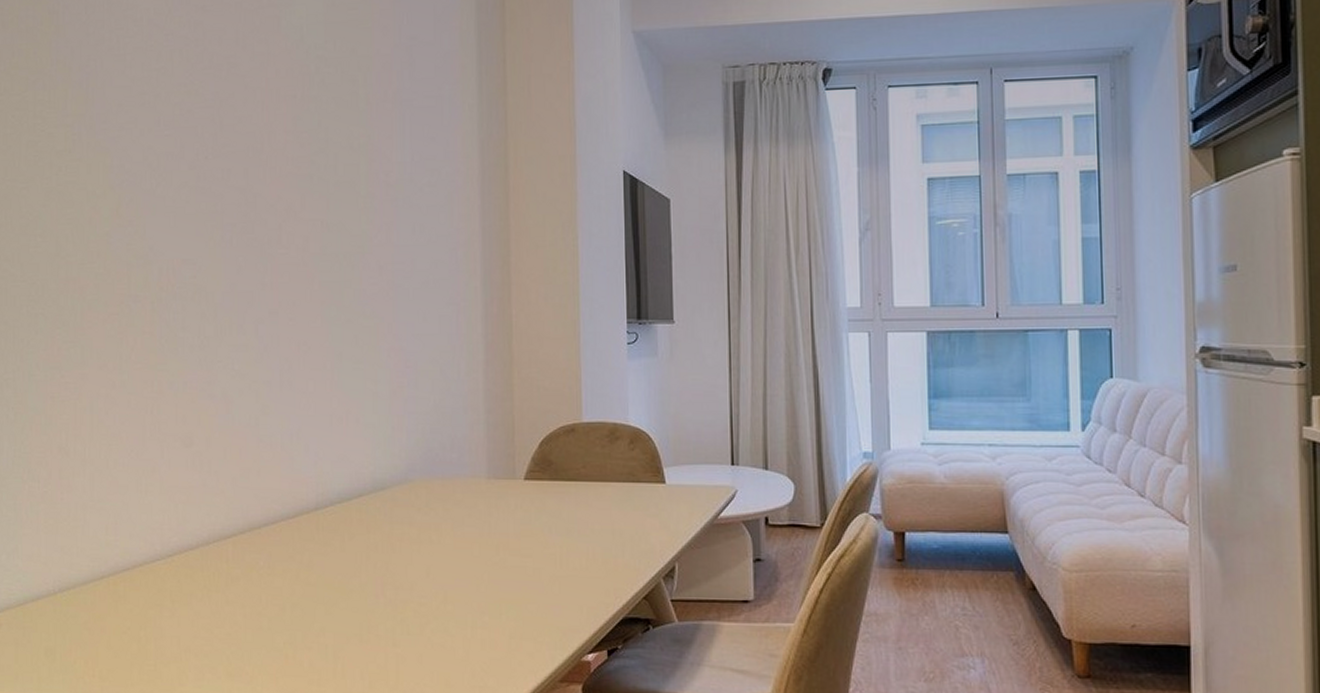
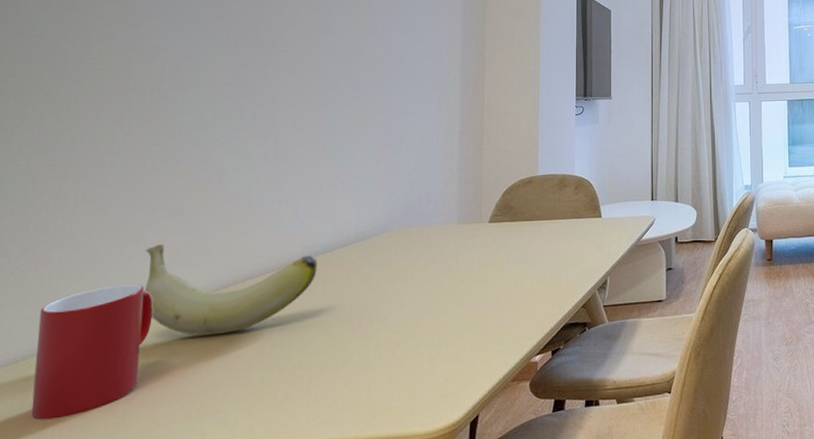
cup: none [70,520,173,659] -> present [31,283,153,420]
banana: none [161,478,334,587] -> present [144,244,318,336]

